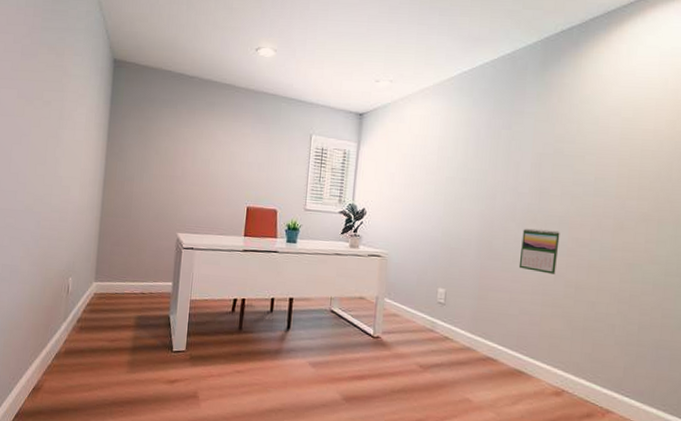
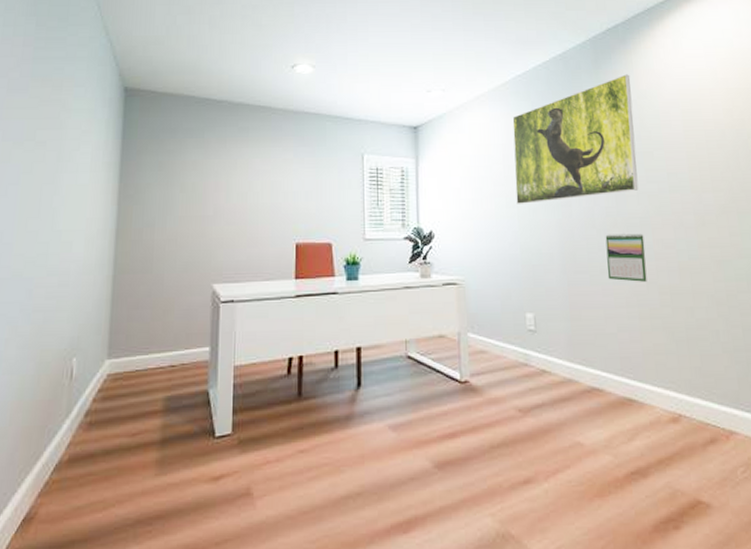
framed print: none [444,78,577,194] -> present [512,74,639,204]

